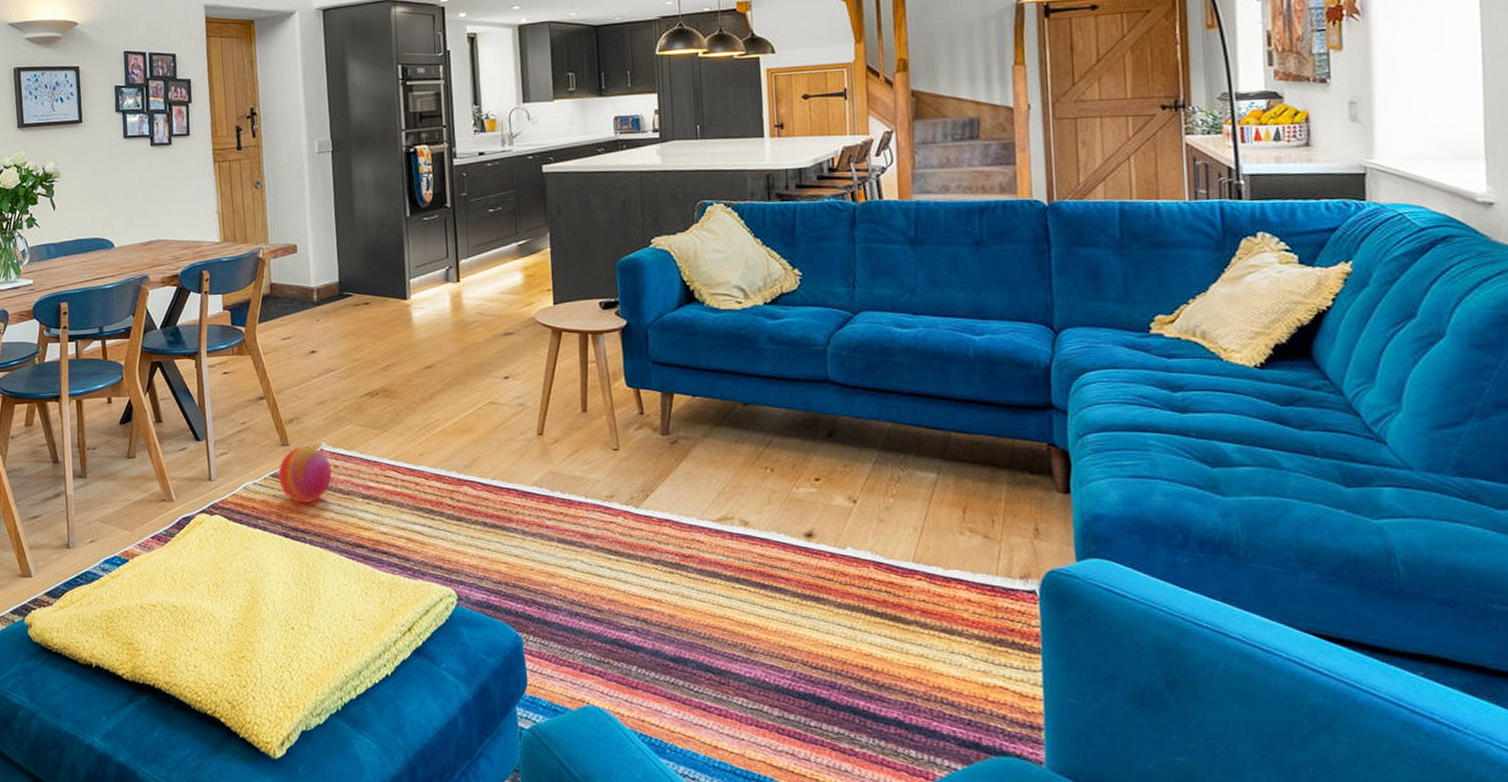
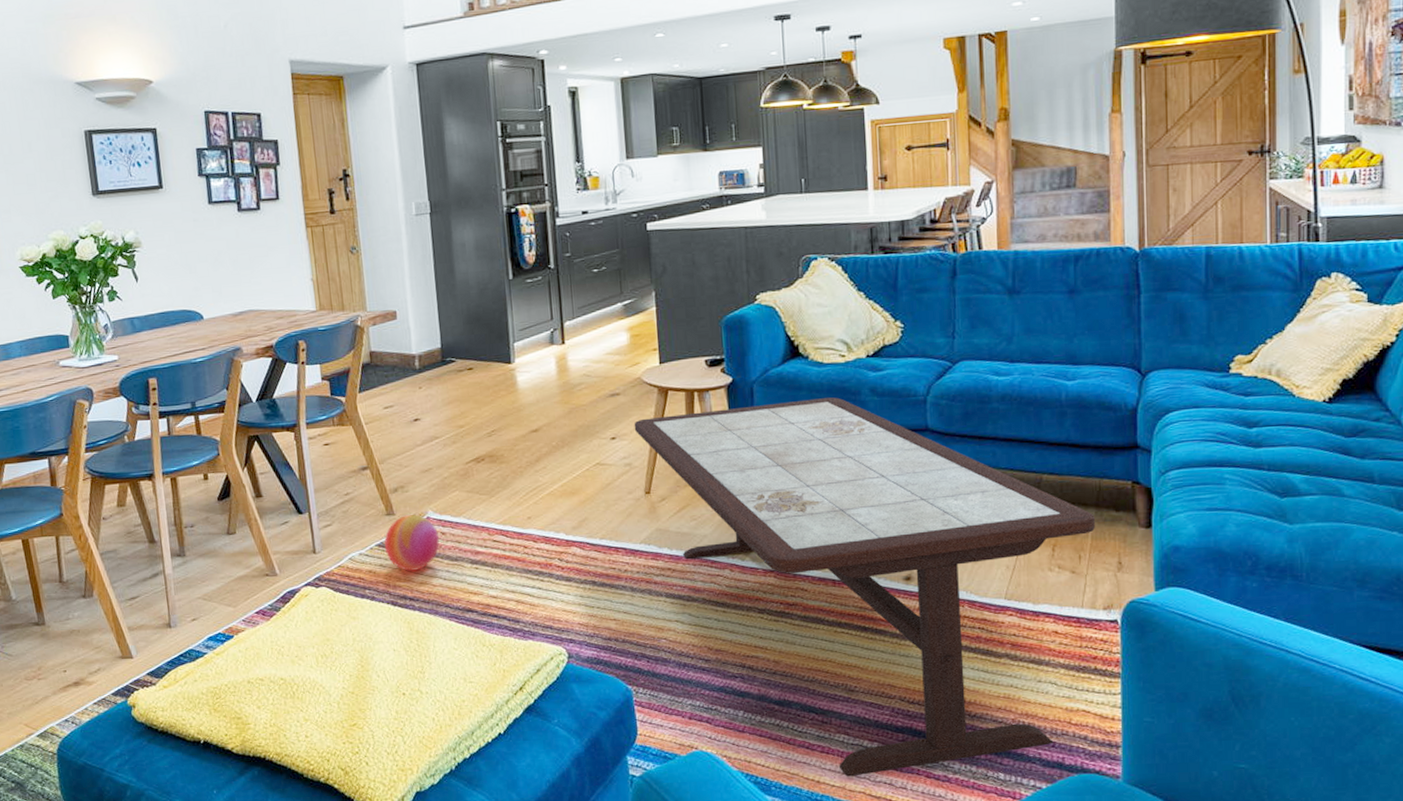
coffee table: none [527,344,1009,744] -> present [634,397,1095,777]

